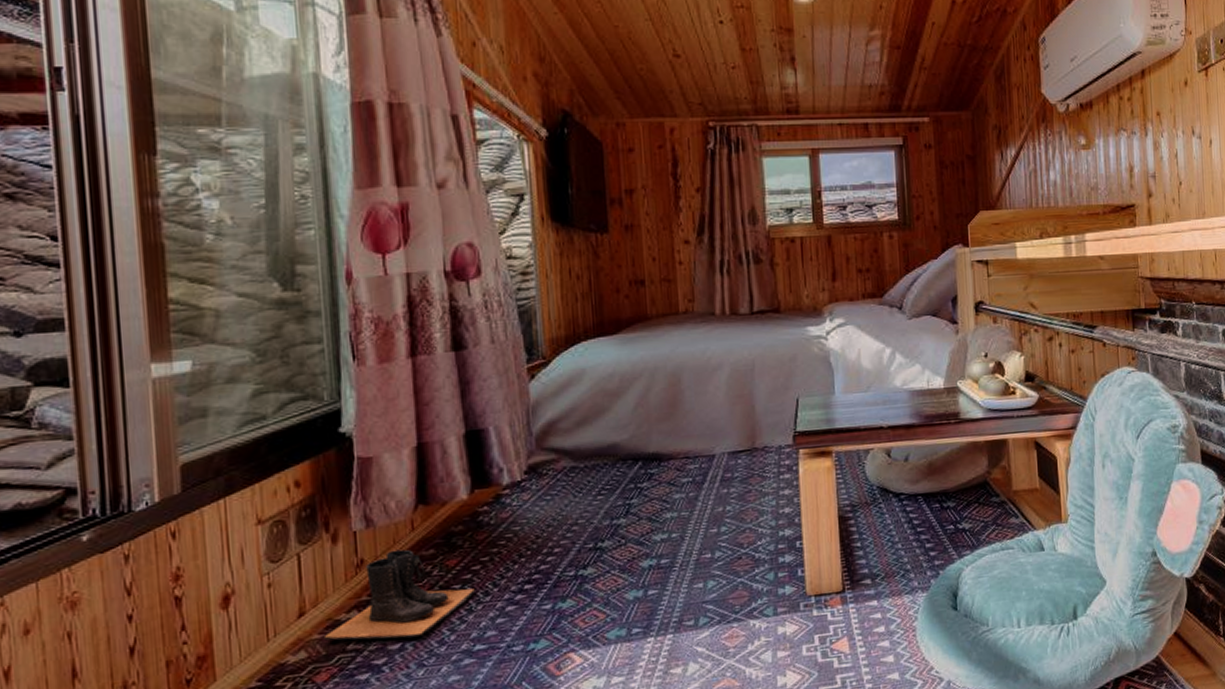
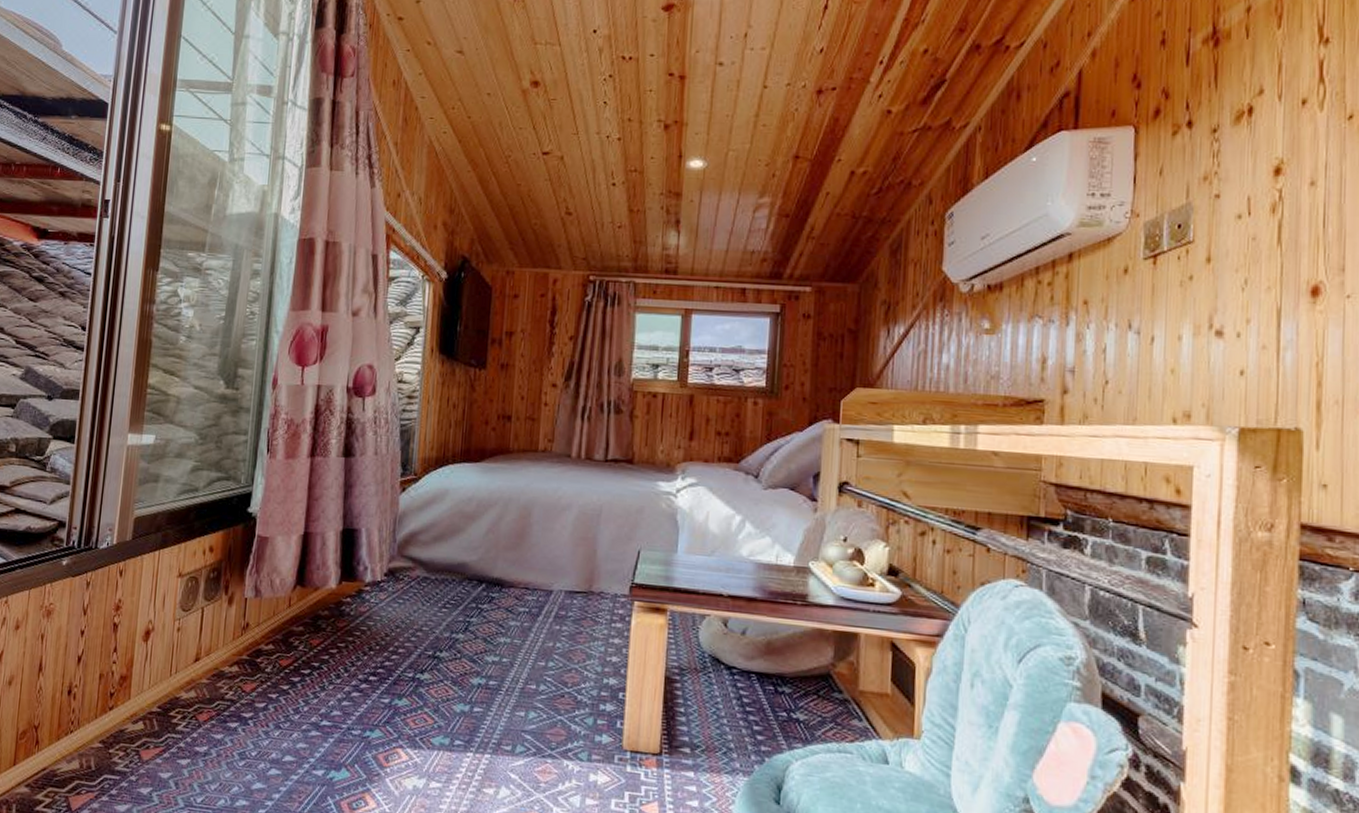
boots: present [323,549,476,641] -> none [209,620,331,702]

